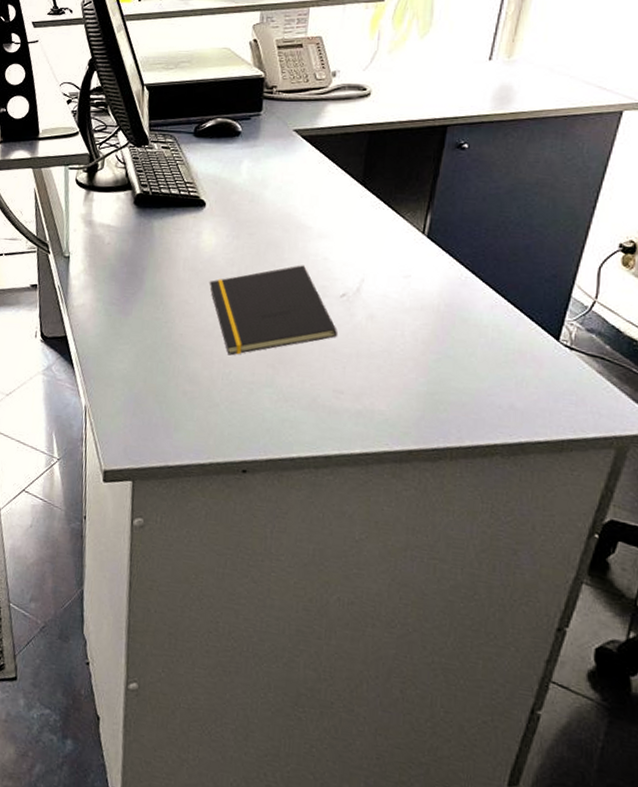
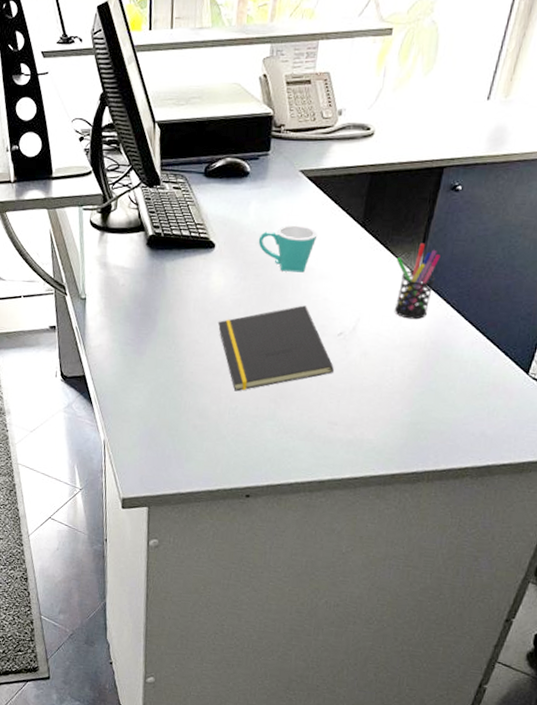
mug: none [251,183,315,231] -> present [258,224,318,273]
pen holder: none [401,201,450,281] -> present [394,243,441,320]

